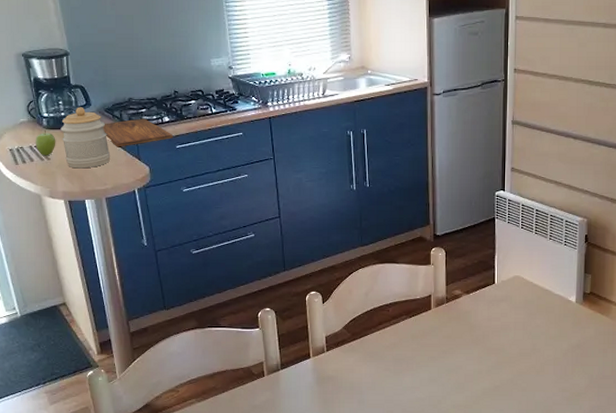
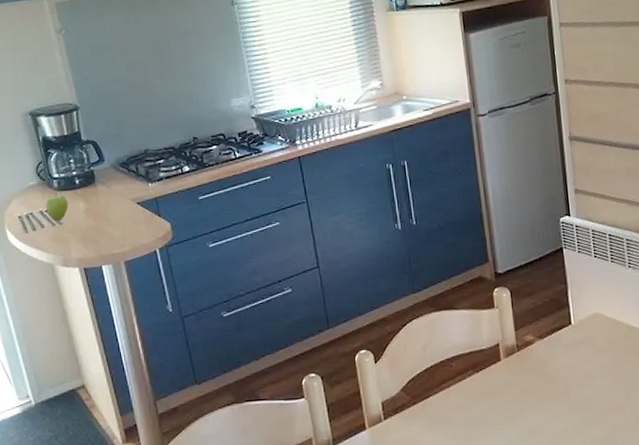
jar: present [60,107,111,169] -> none [72,163,128,232]
cutting board: present [103,118,173,147] -> none [118,170,195,204]

